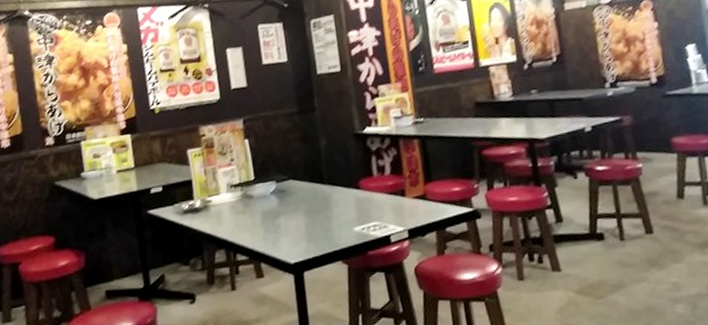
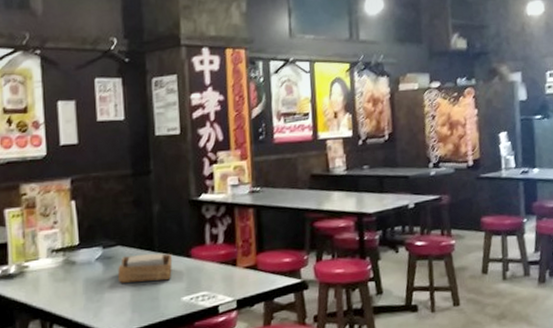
napkin holder: none [291,185,343,215] -> present [117,253,173,283]

